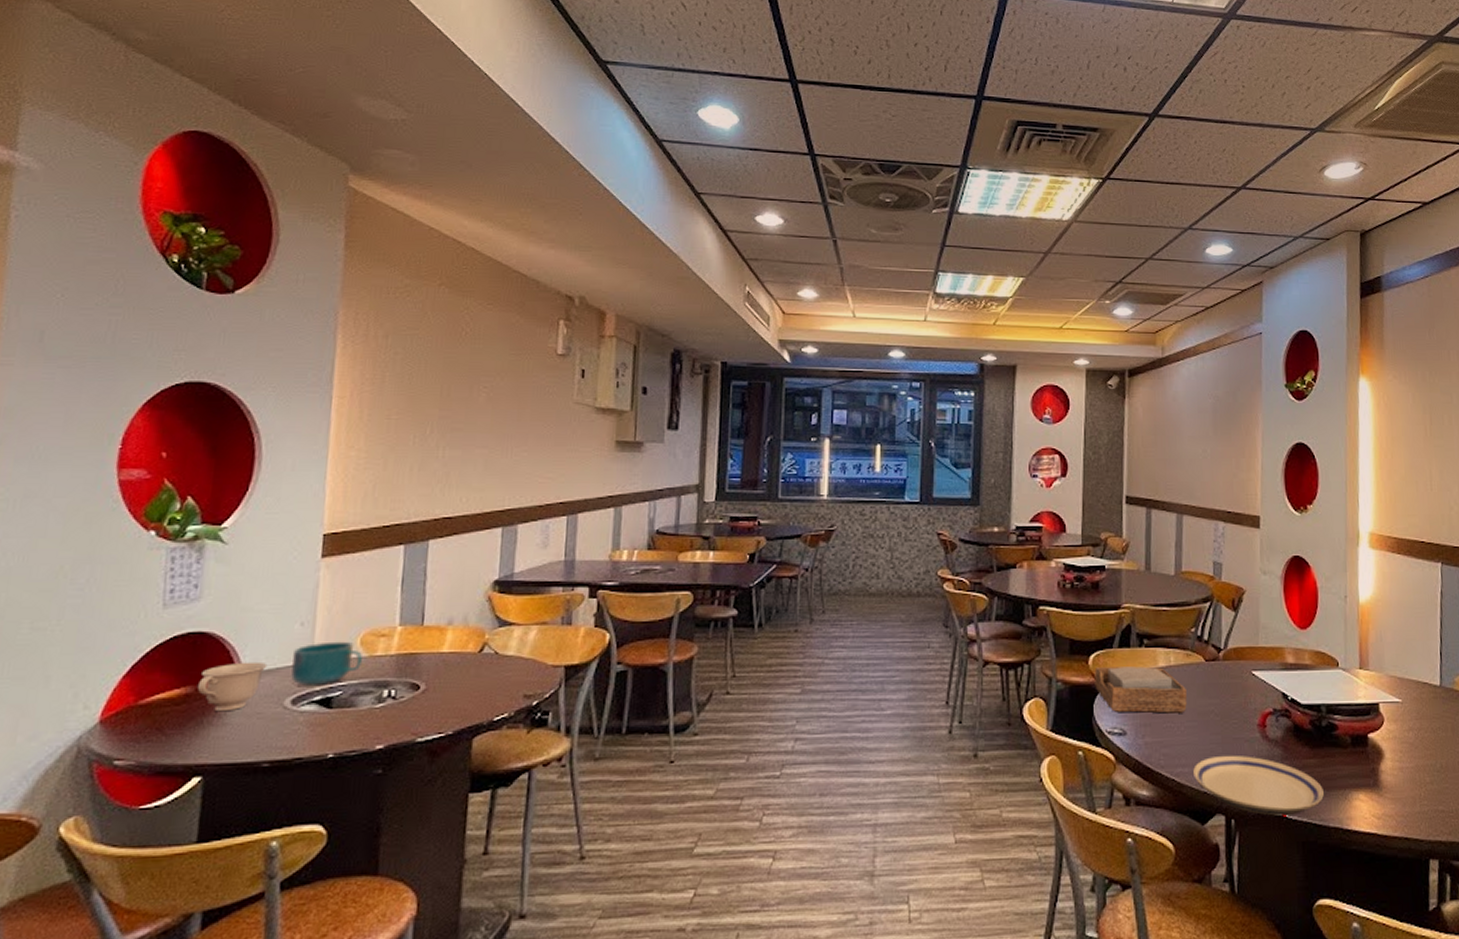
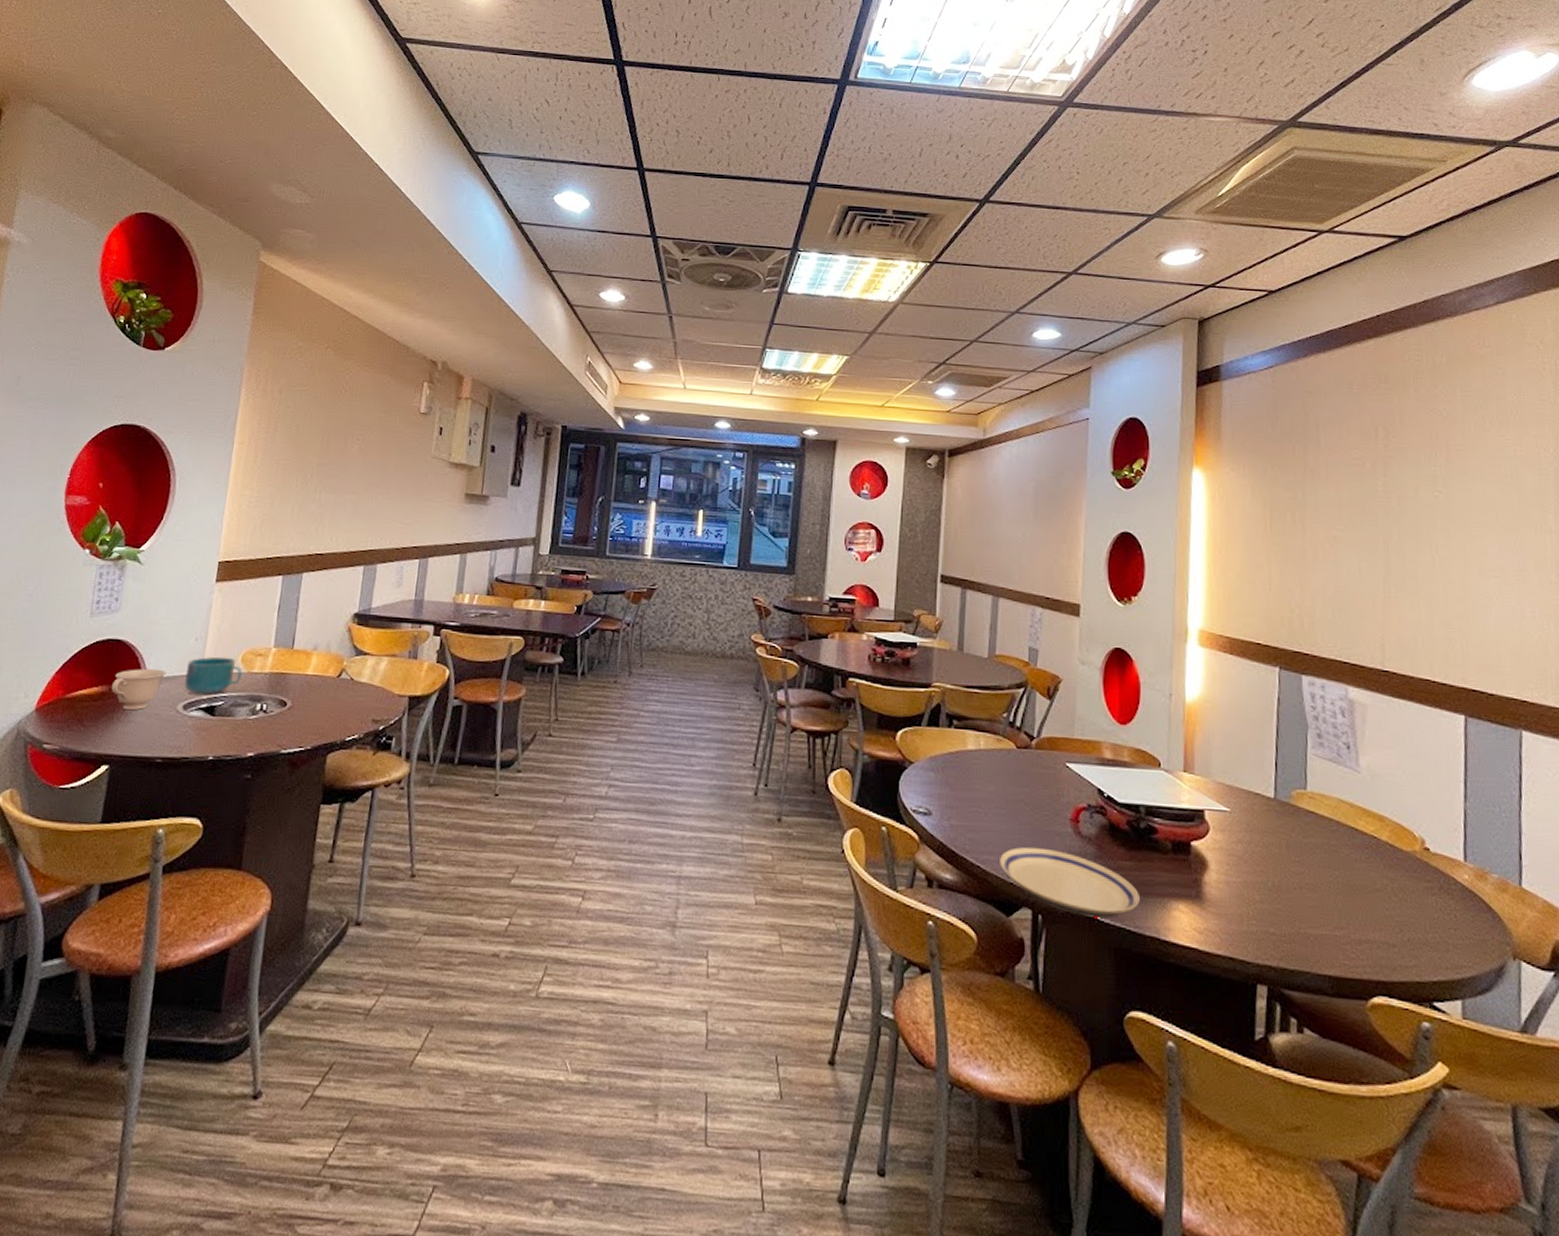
napkin holder: present [1094,666,1187,714] -> none [901,743,996,799]

